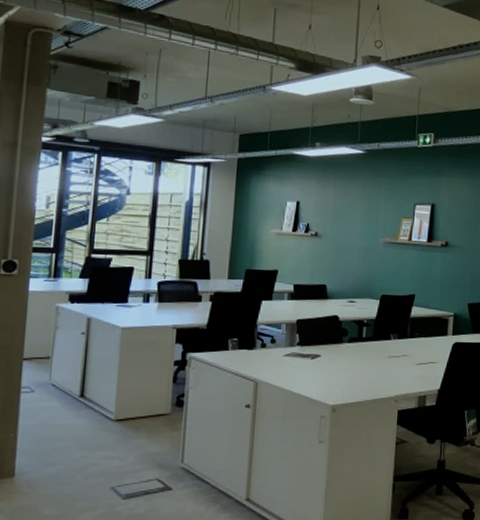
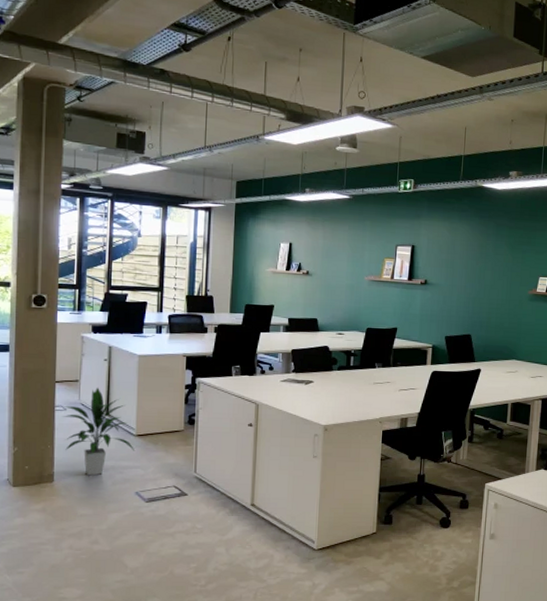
indoor plant: none [29,365,113,469] -> present [62,387,136,476]

